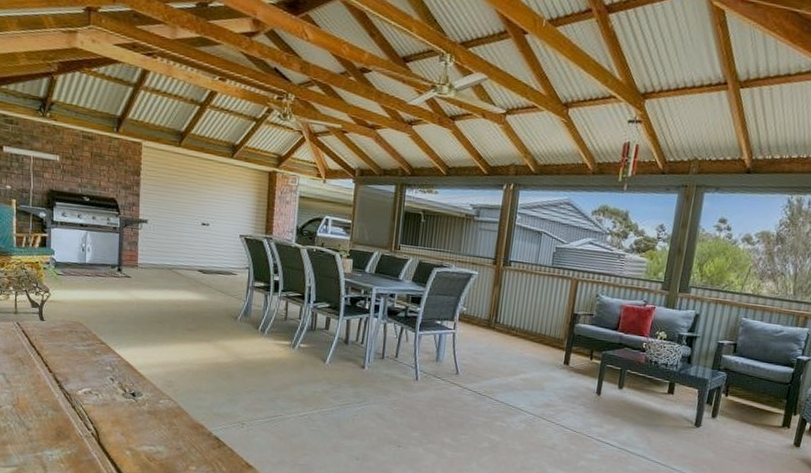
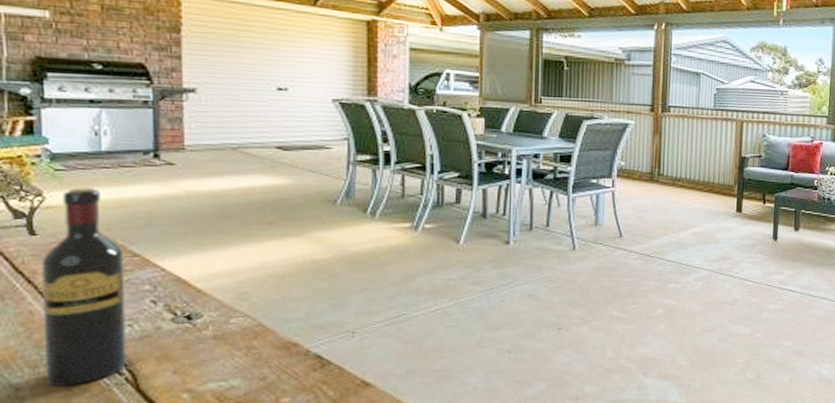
wine bottle: none [45,289,96,433] -> present [41,187,127,386]

